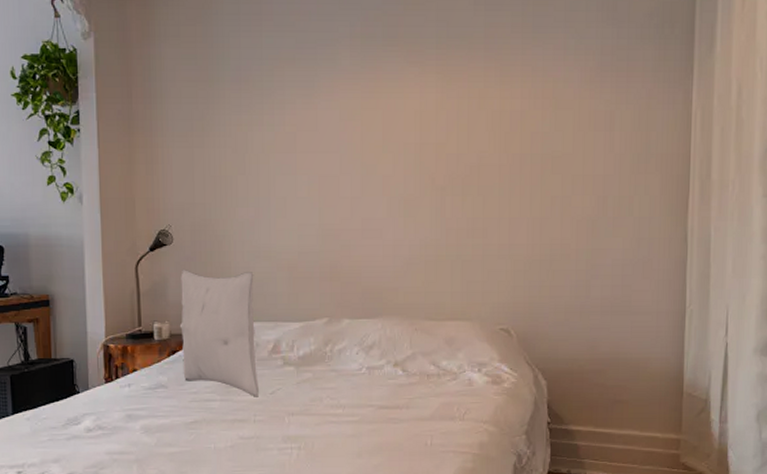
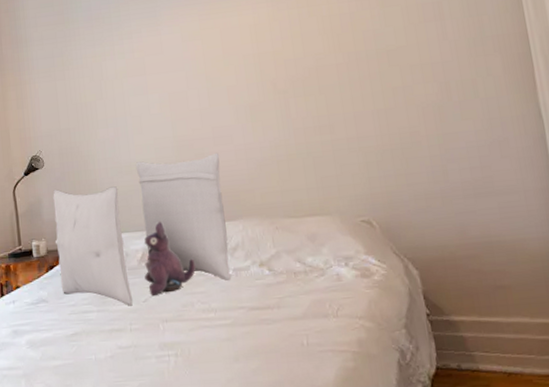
plush toy: none [274,312,329,388] -> present [144,221,196,295]
pillow: none [275,246,365,379] -> present [135,152,231,282]

